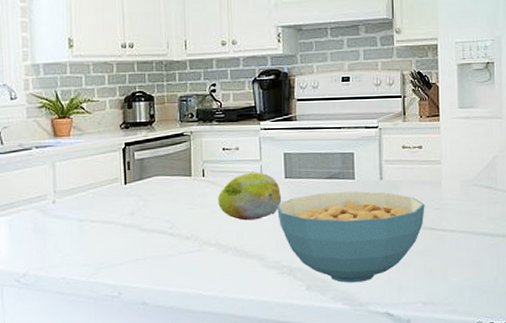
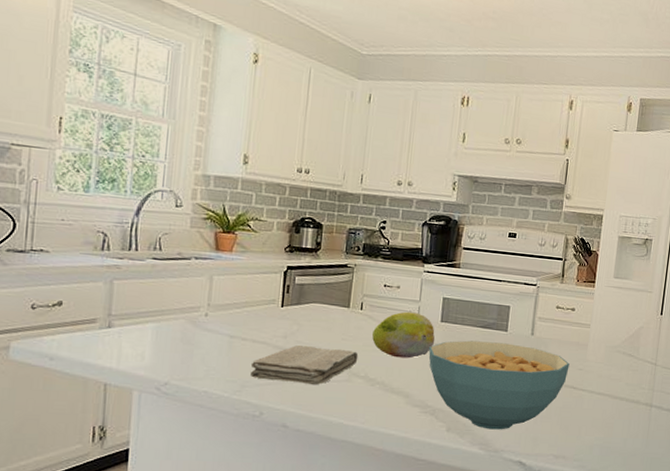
washcloth: none [103,219,207,259] -> present [249,345,359,385]

